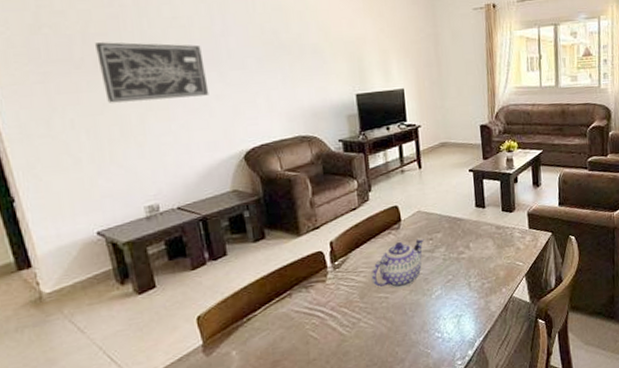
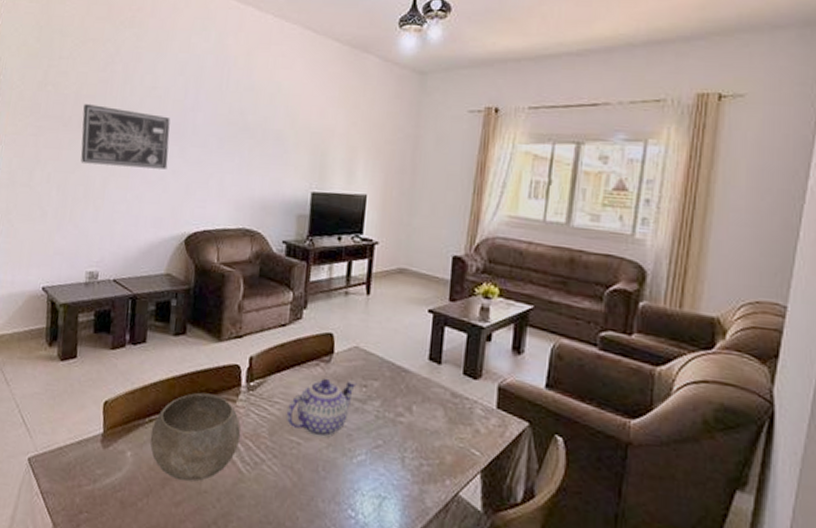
bowl: none [251,280,337,359] -> present [150,392,242,482]

